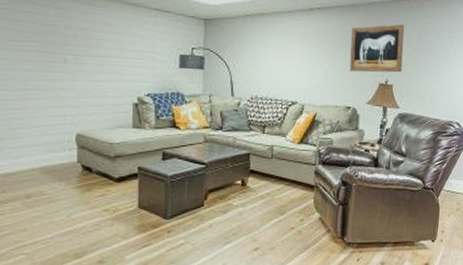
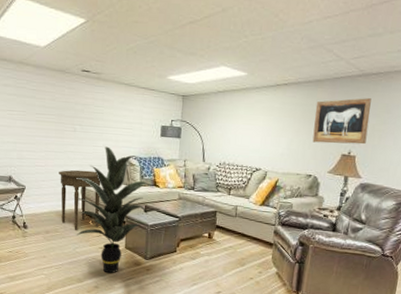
side table: none [43,112,104,191] -> present [59,169,101,231]
indoor plant: none [67,81,172,242] -> present [75,146,153,274]

